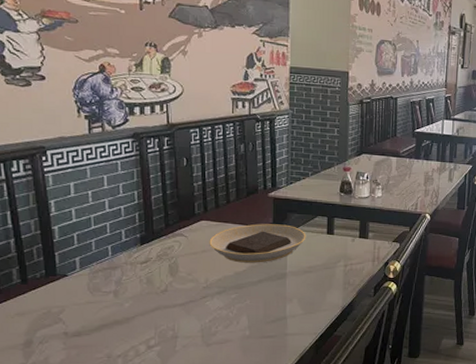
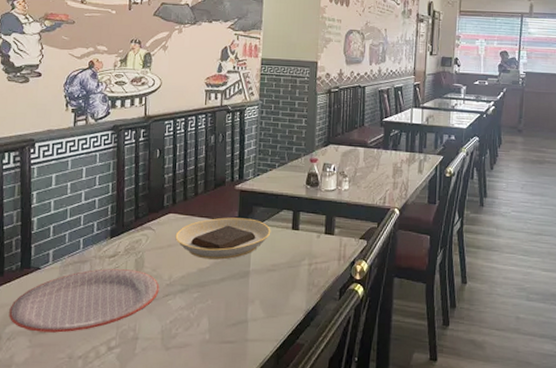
plate: none [38,274,196,335] -> present [9,268,160,333]

